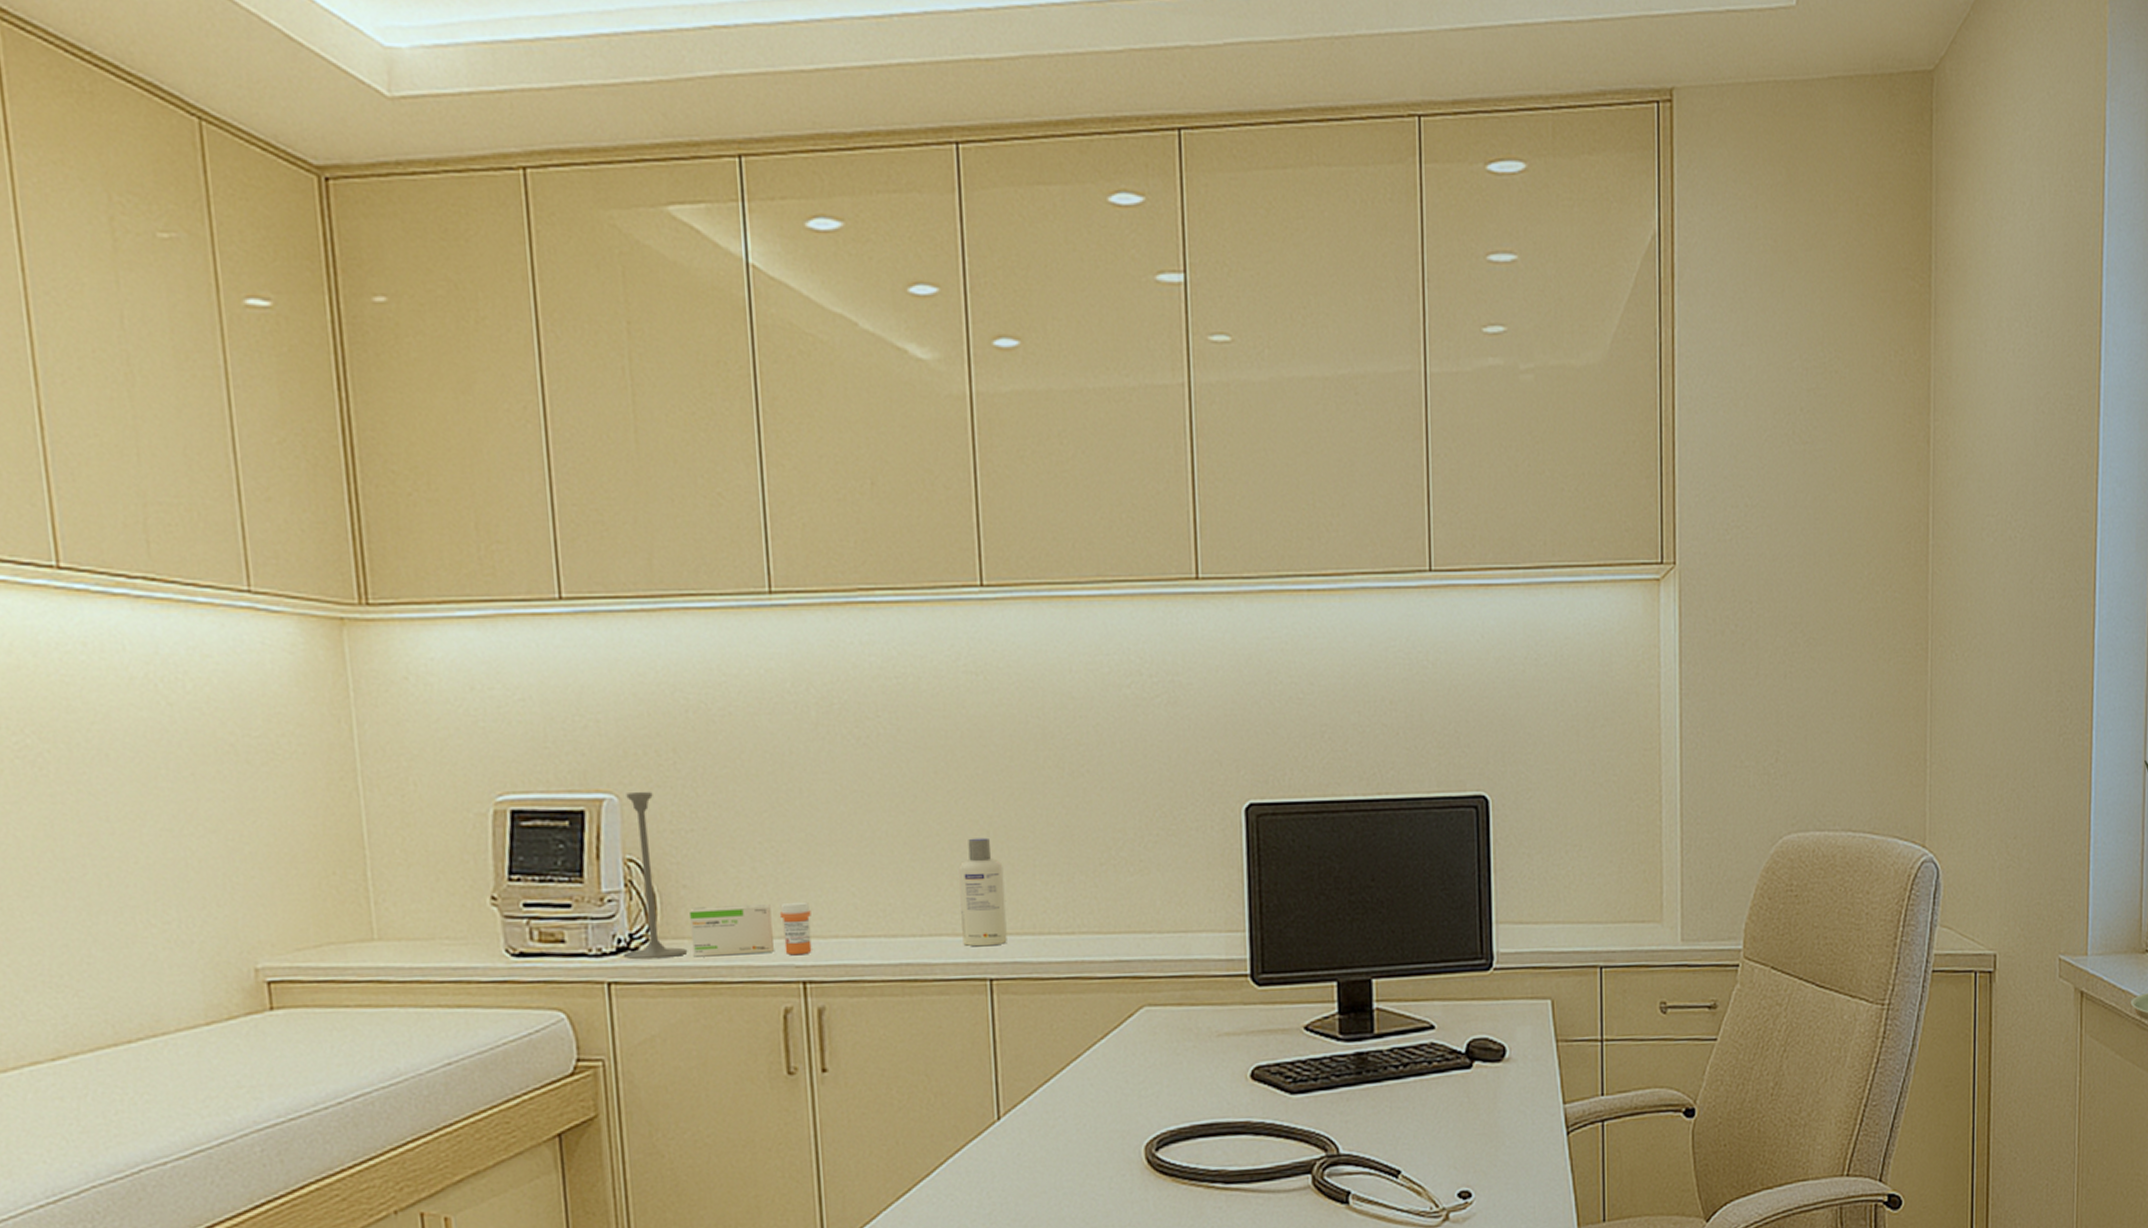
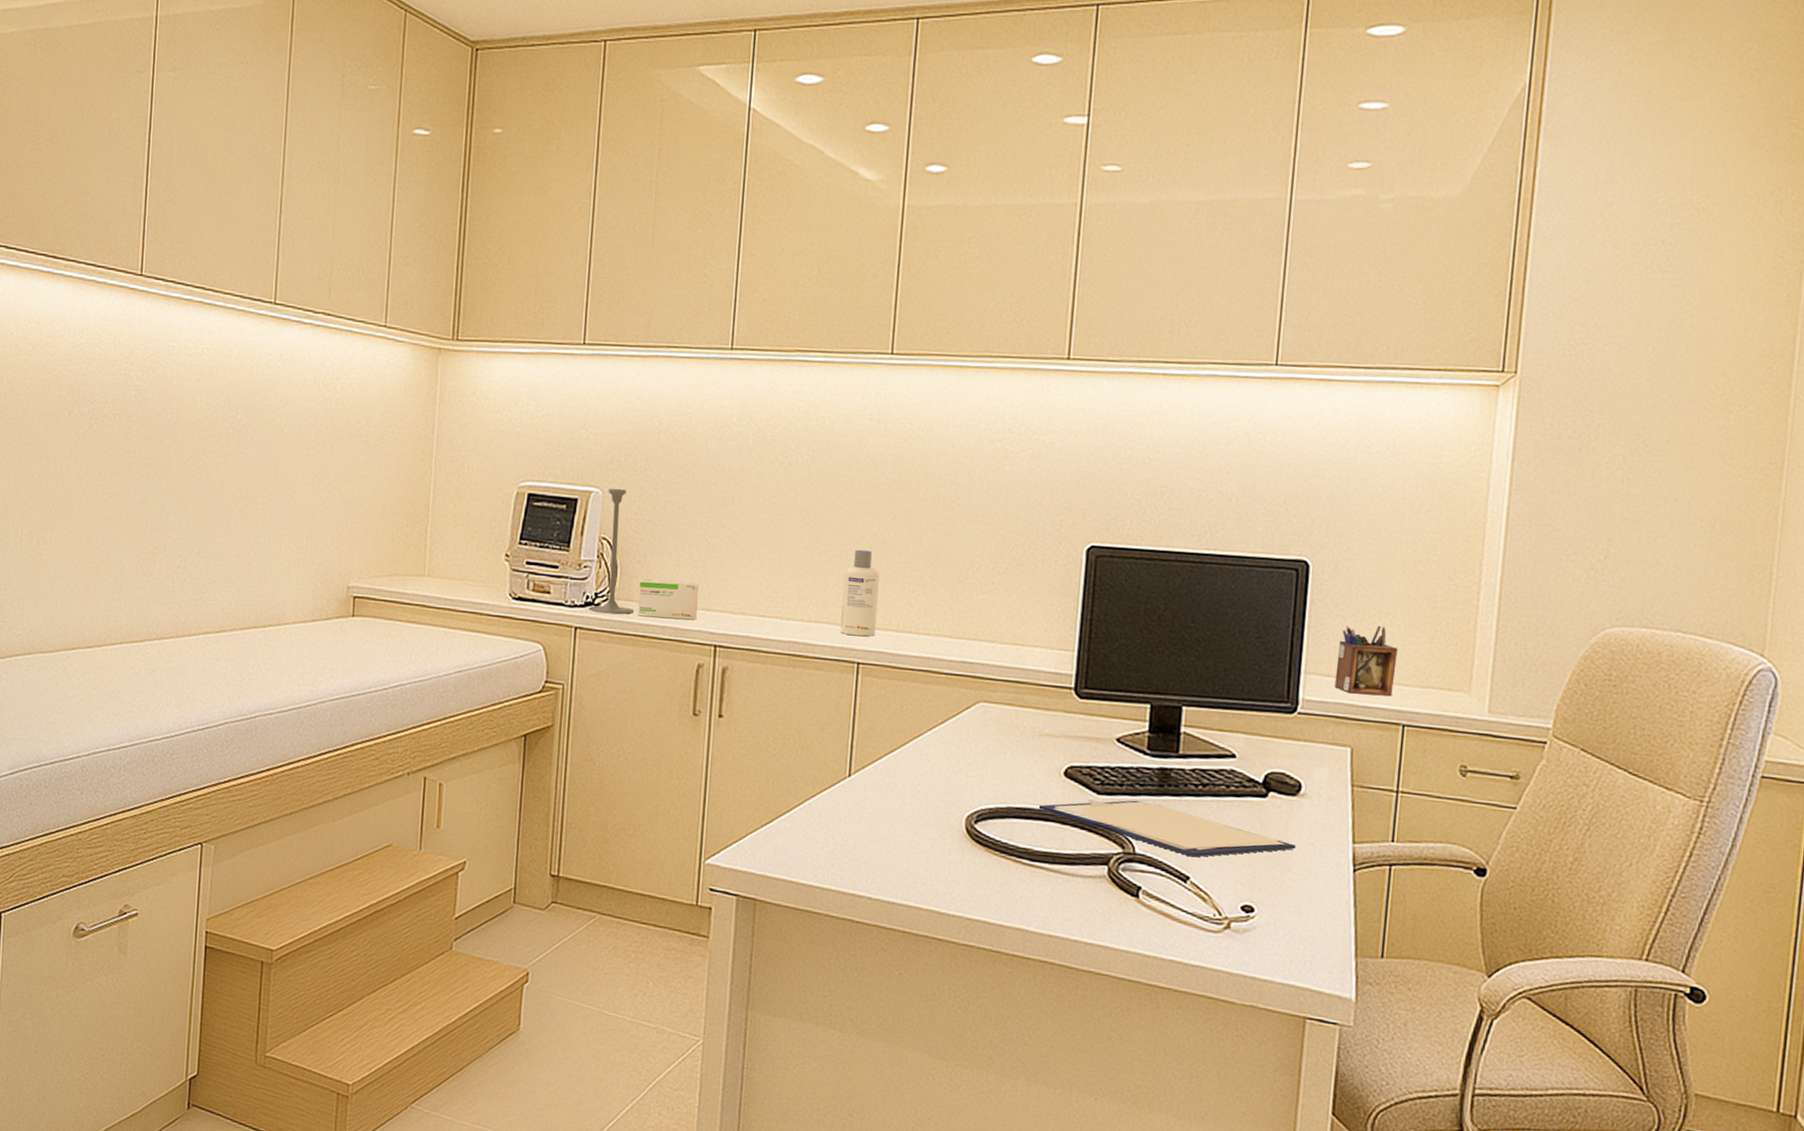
medicine bottle: present [779,901,812,956] -> none [704,583,728,625]
notepad: none [1226,1094,1507,1148] -> present [1038,799,1297,858]
desk organizer: none [1527,859,1588,940] -> present [1334,625,1398,697]

